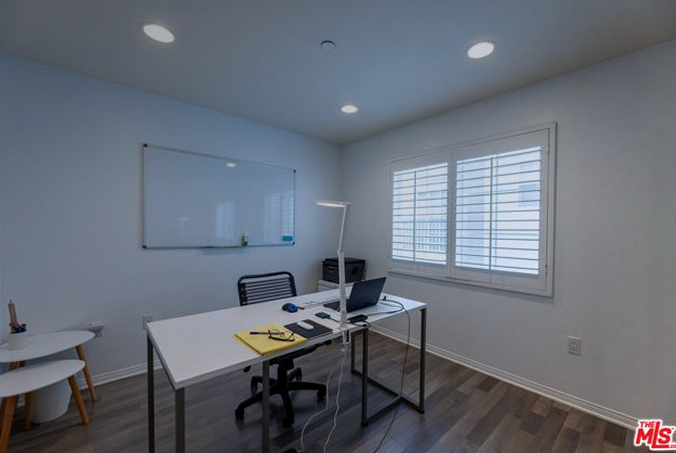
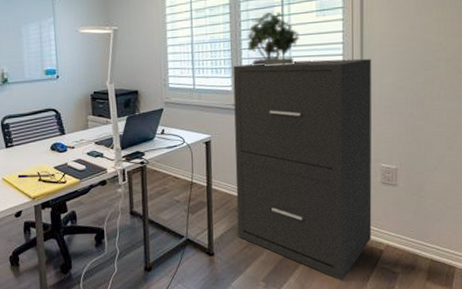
filing cabinet: none [446,243,562,439] -> present [233,58,372,281]
potted plant: none [461,200,504,246] -> present [247,11,299,67]

